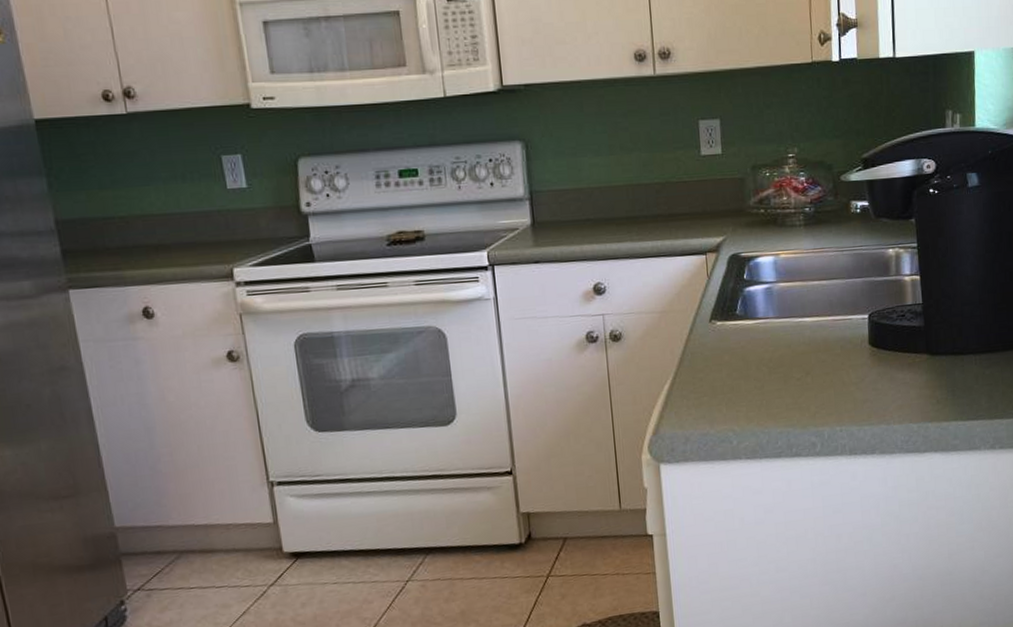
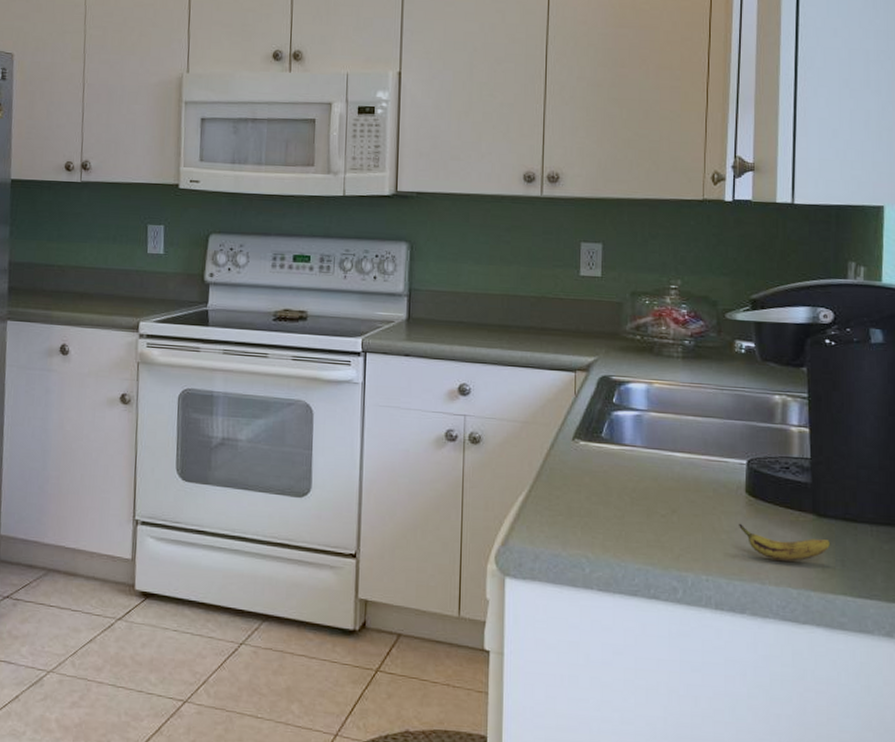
banana: none [865,373,943,401] -> present [739,523,831,562]

